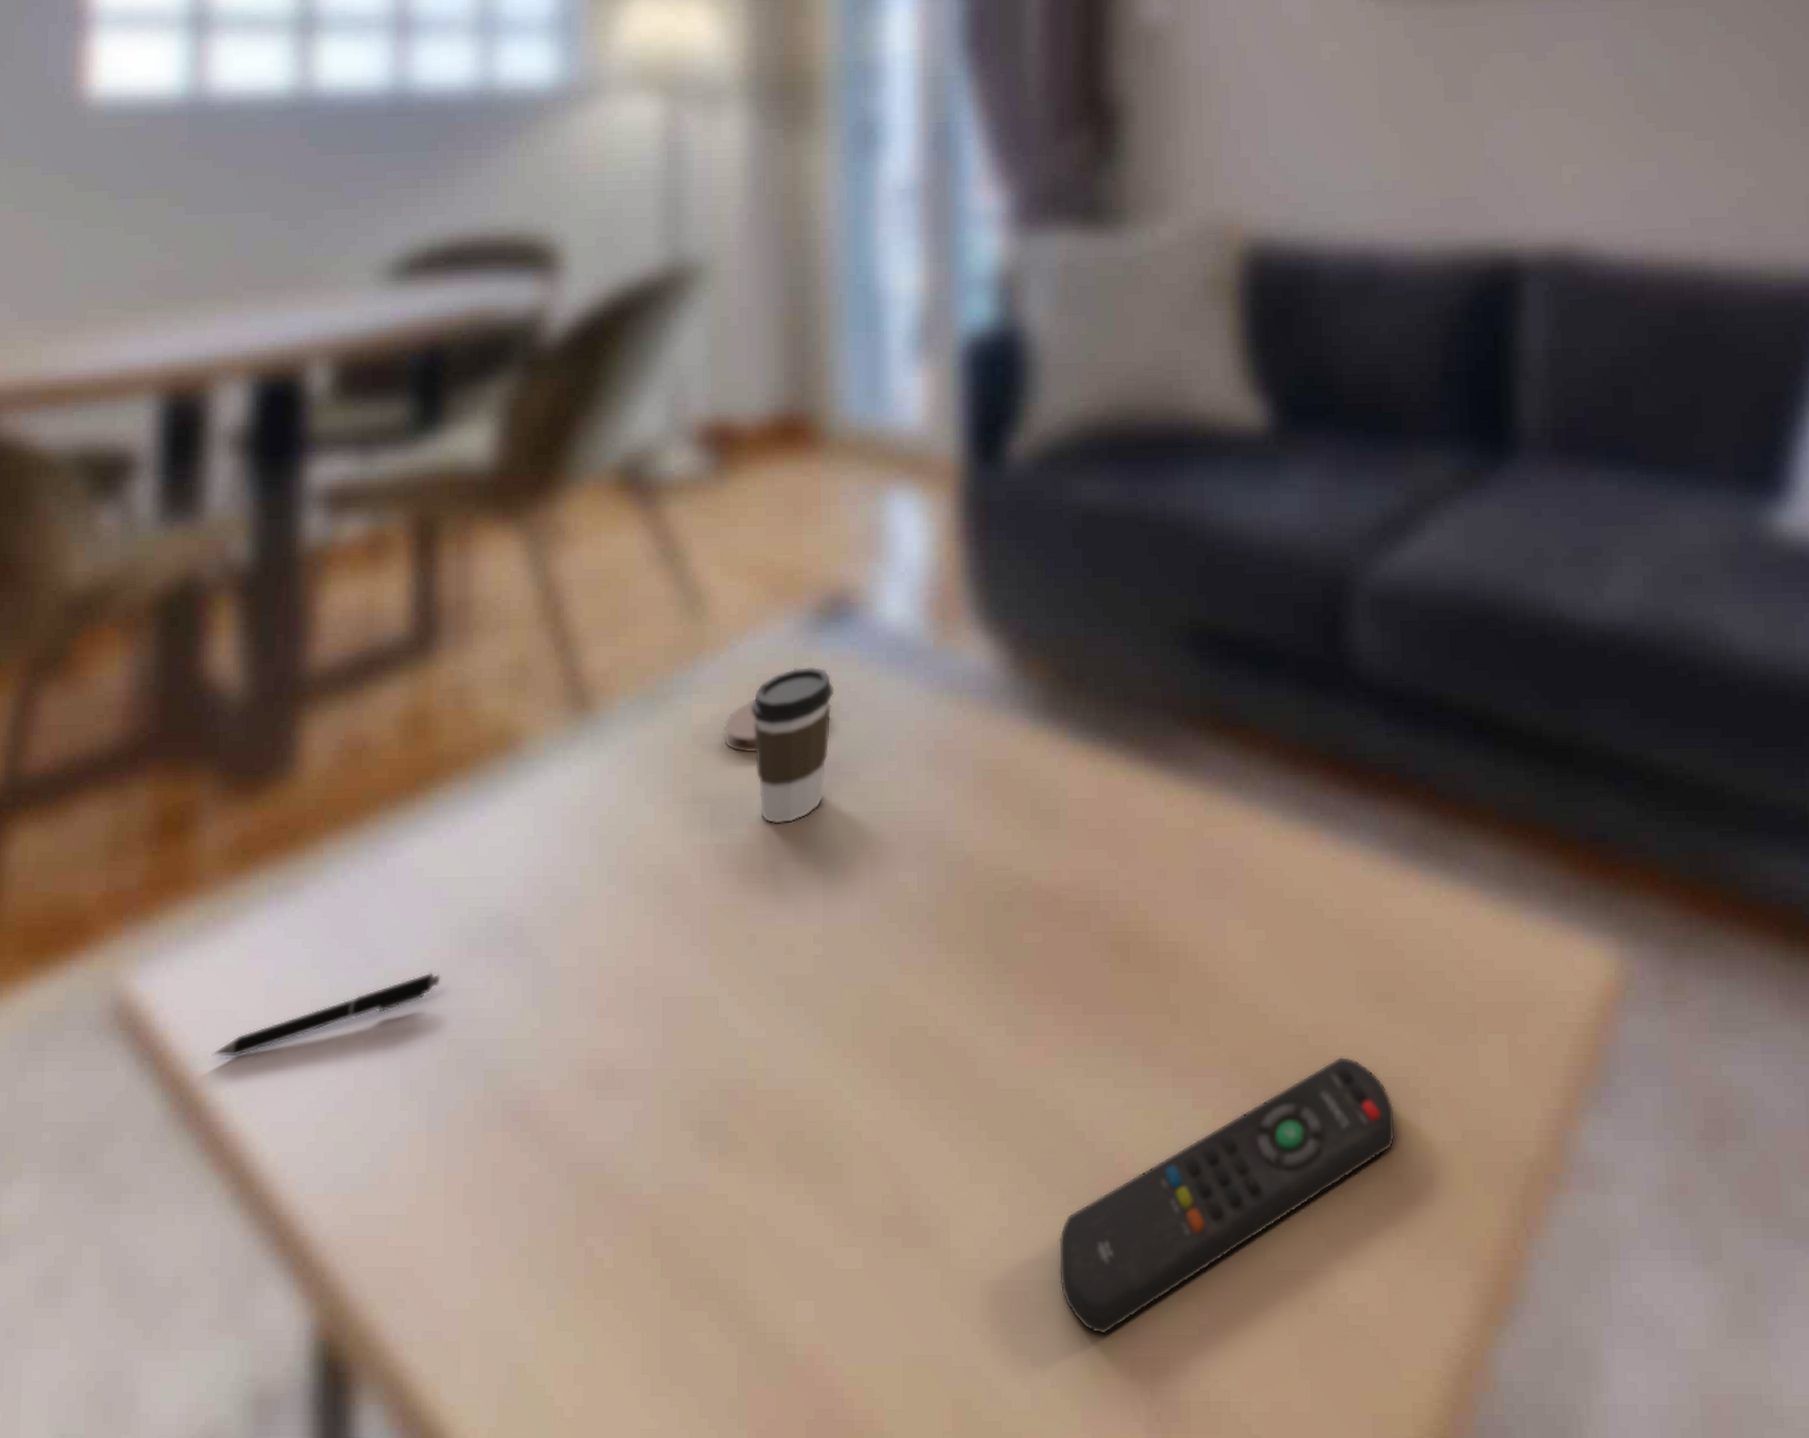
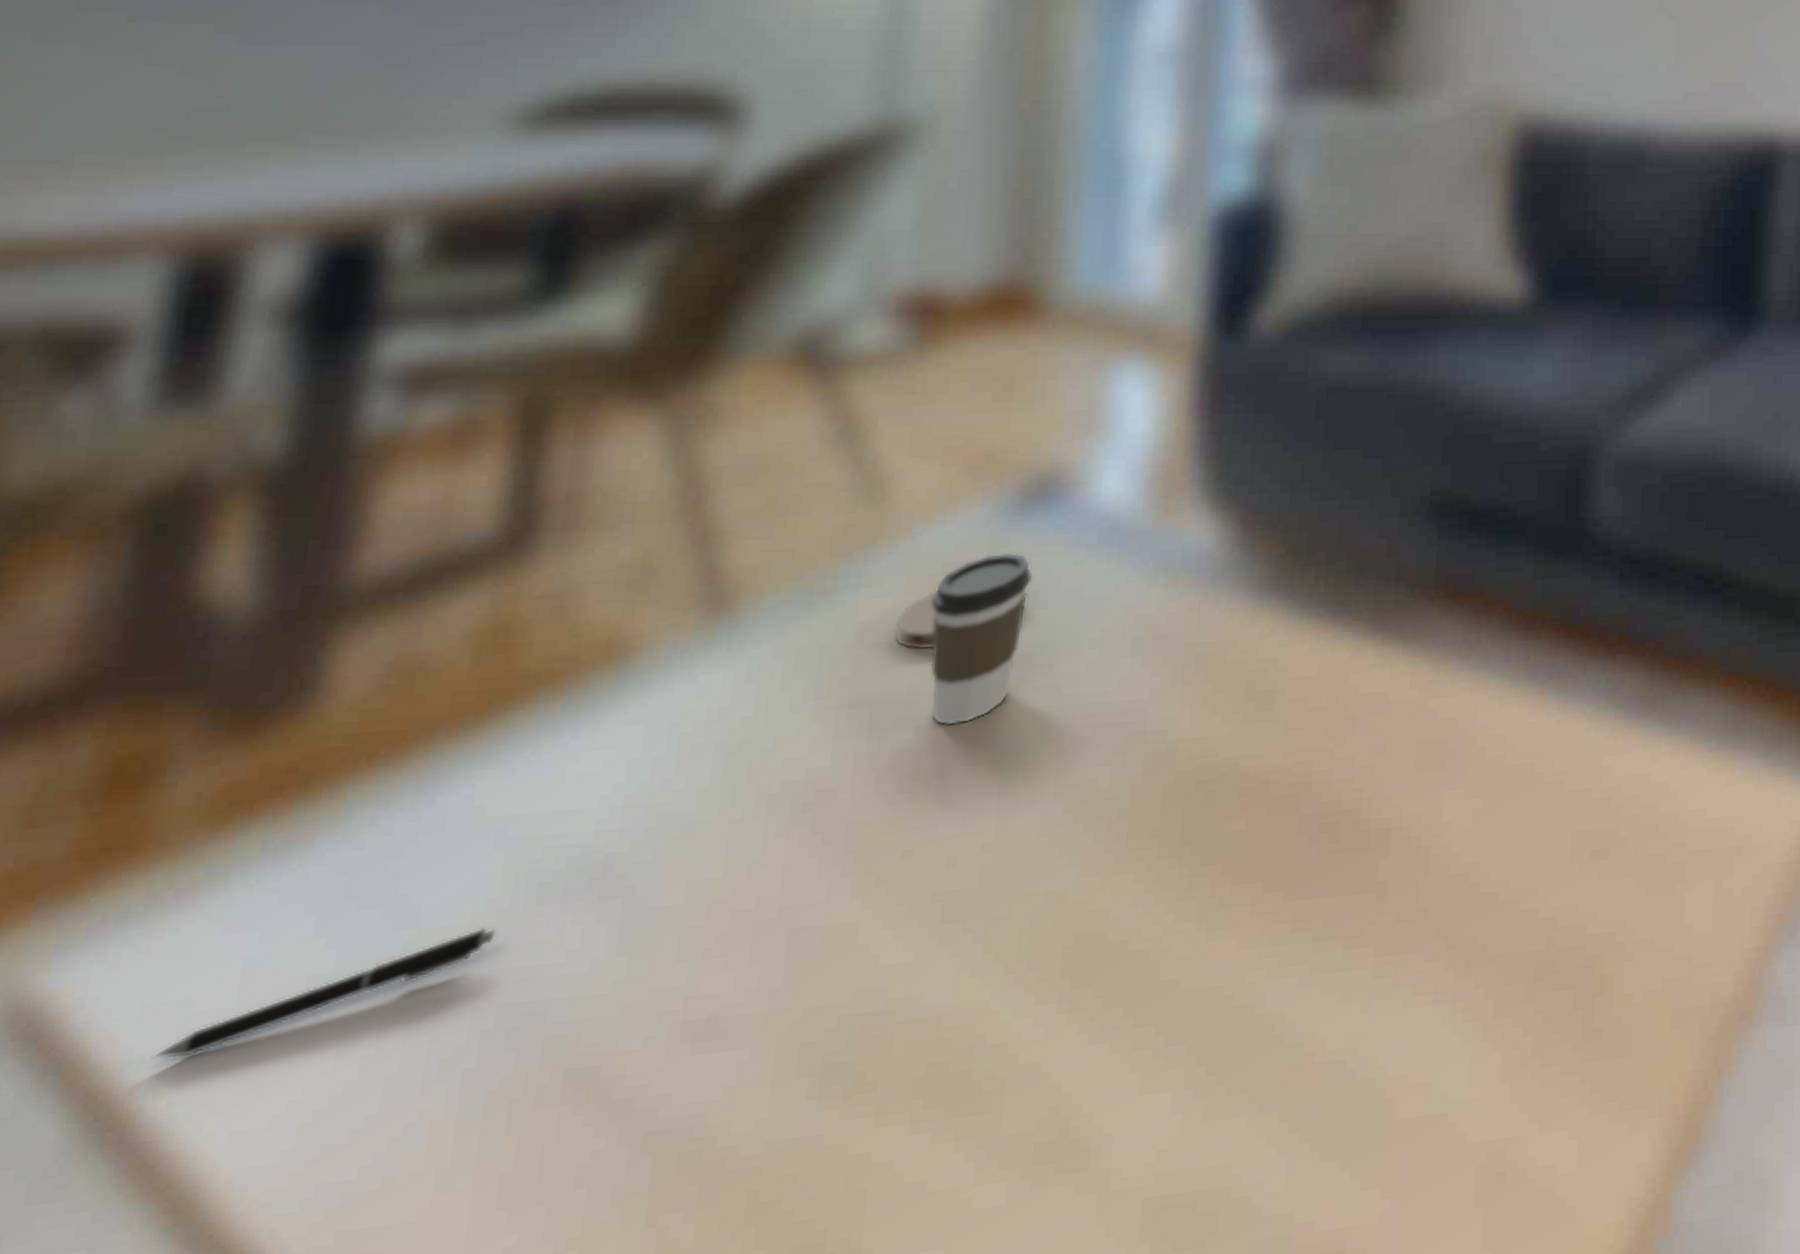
remote control: present [1058,1056,1396,1335] -> none [1231,917,1600,1238]

